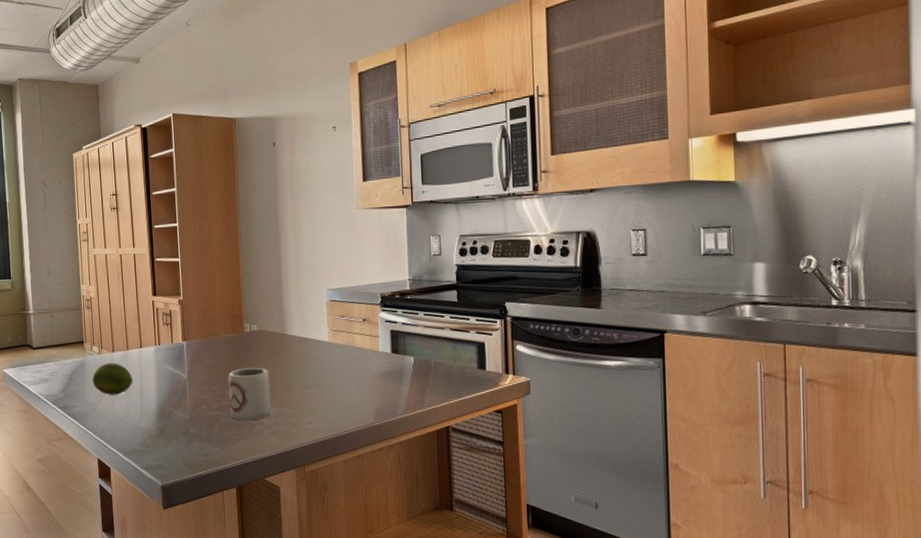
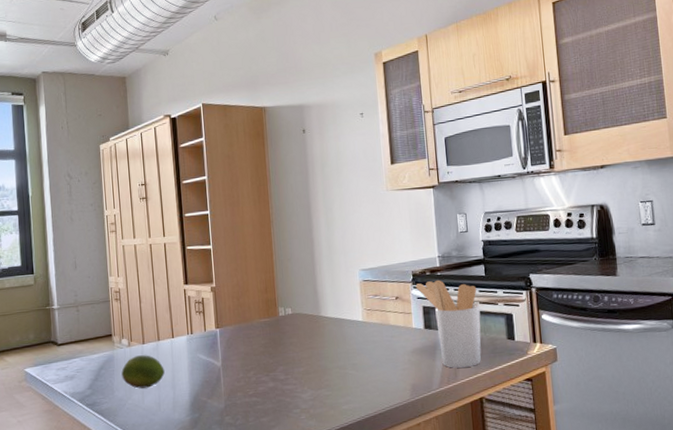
cup: present [227,367,271,421] -> none [262,350,307,406]
utensil holder: none [384,303,451,395] -> present [415,279,482,368]

